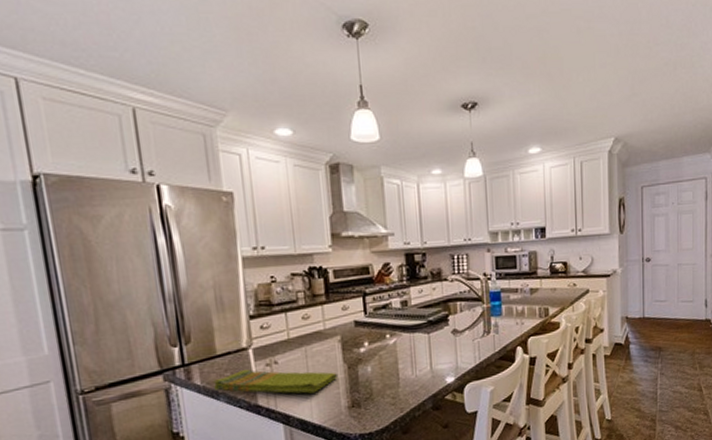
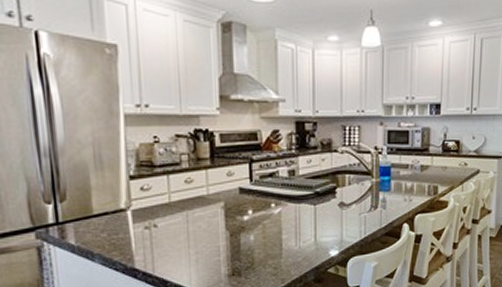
dish towel: present [214,369,339,394] -> none [89,230,220,260]

